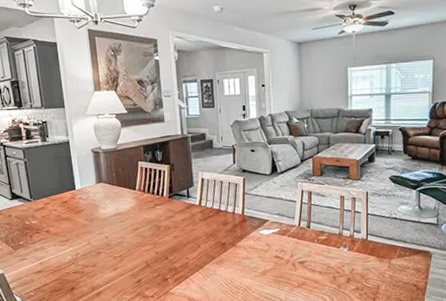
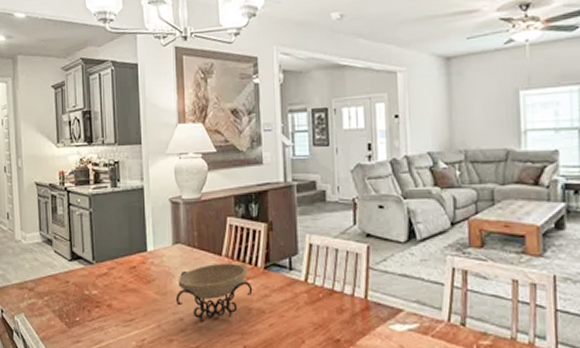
decorative bowl: none [101,195,161,238] -> present [175,263,253,322]

